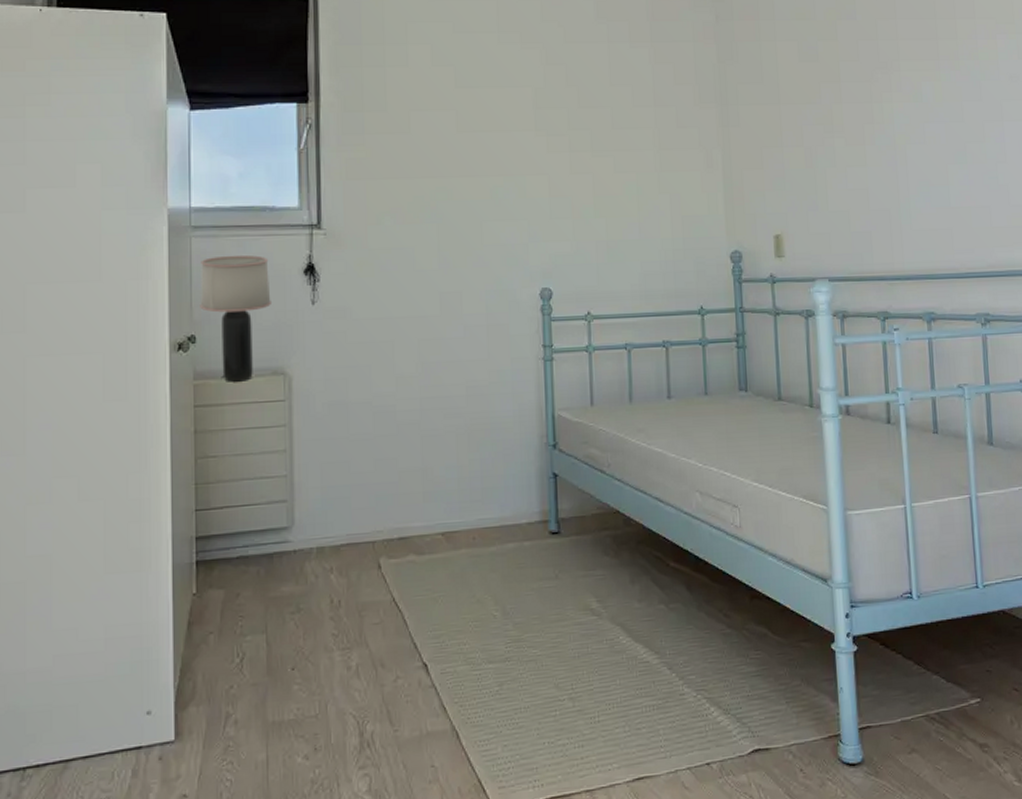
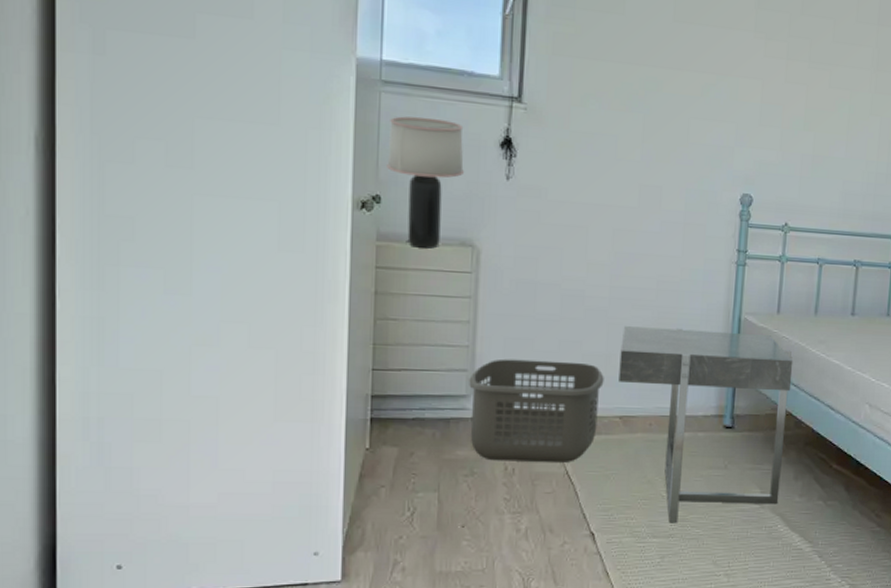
clothes hamper: none [289,480,423,594] -> present [469,359,604,462]
side table: none [436,430,617,644] -> present [618,326,793,522]

